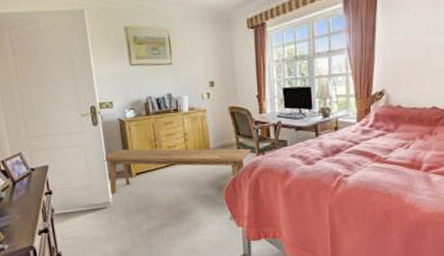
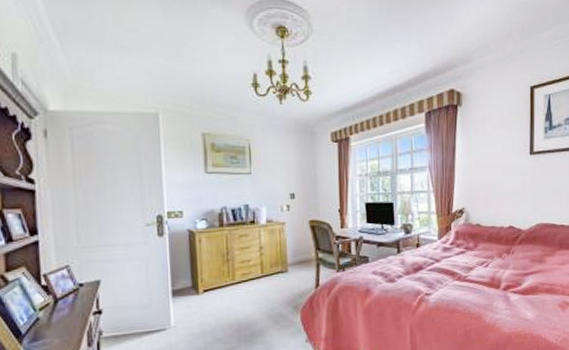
bench: present [103,148,251,194] -> none [167,262,331,314]

